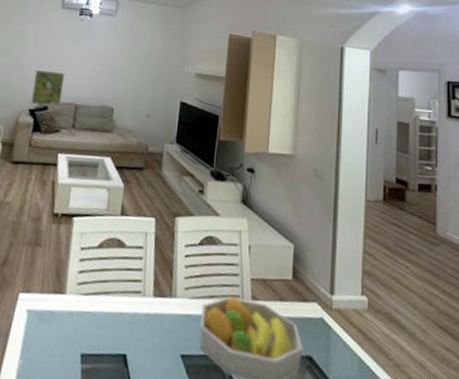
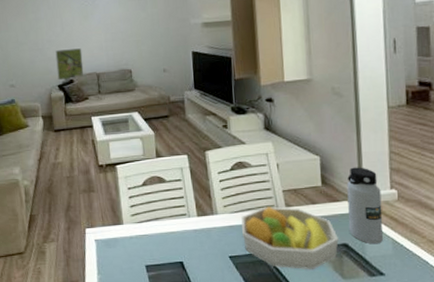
water bottle: none [315,263,352,362] -> present [347,167,383,244]

